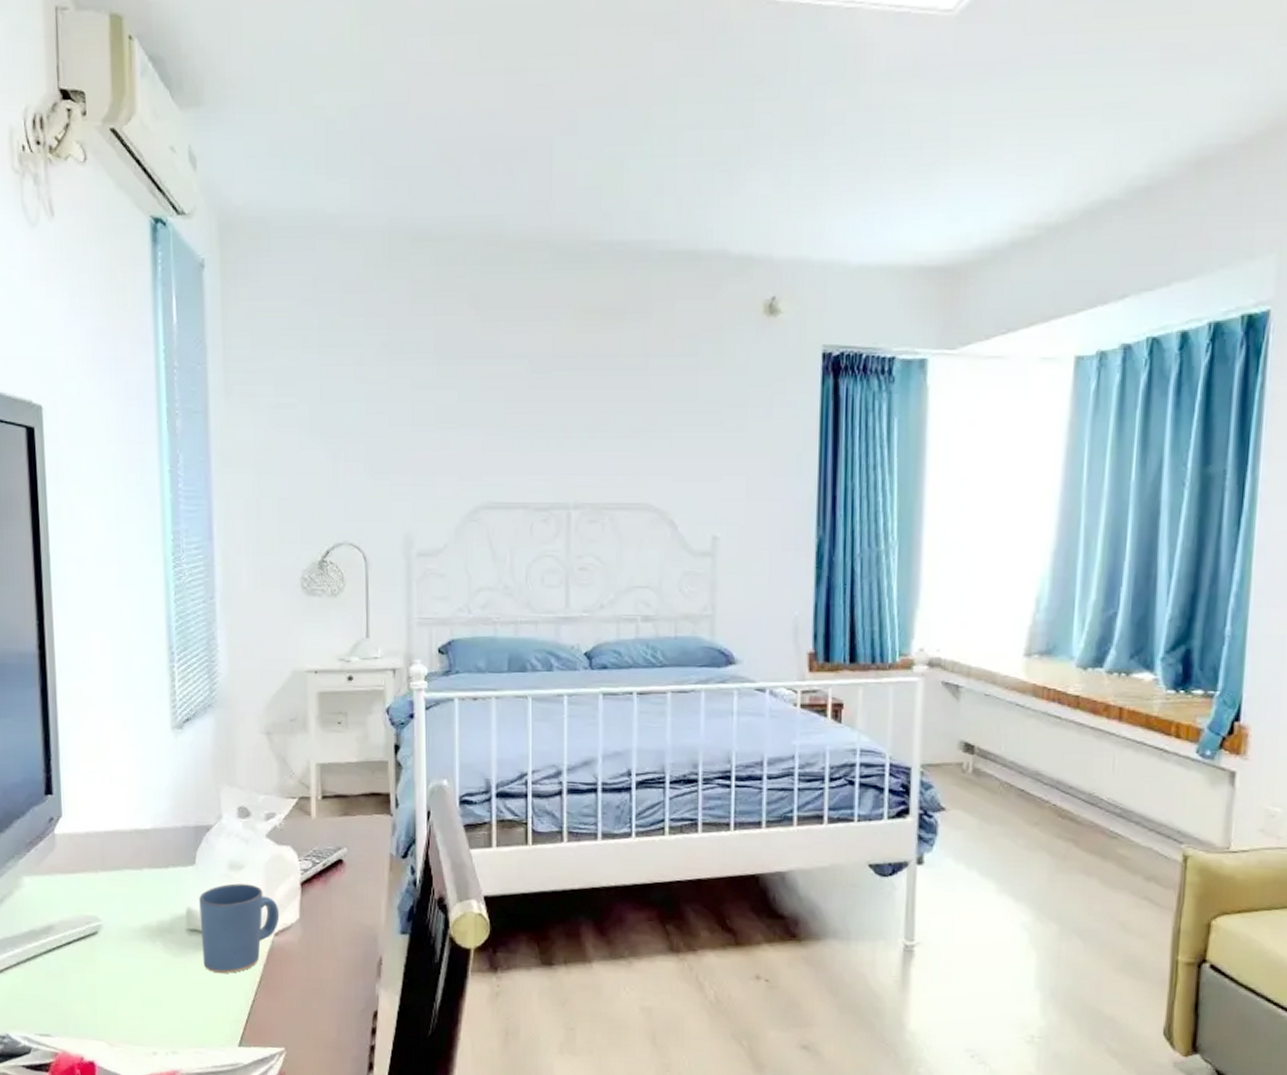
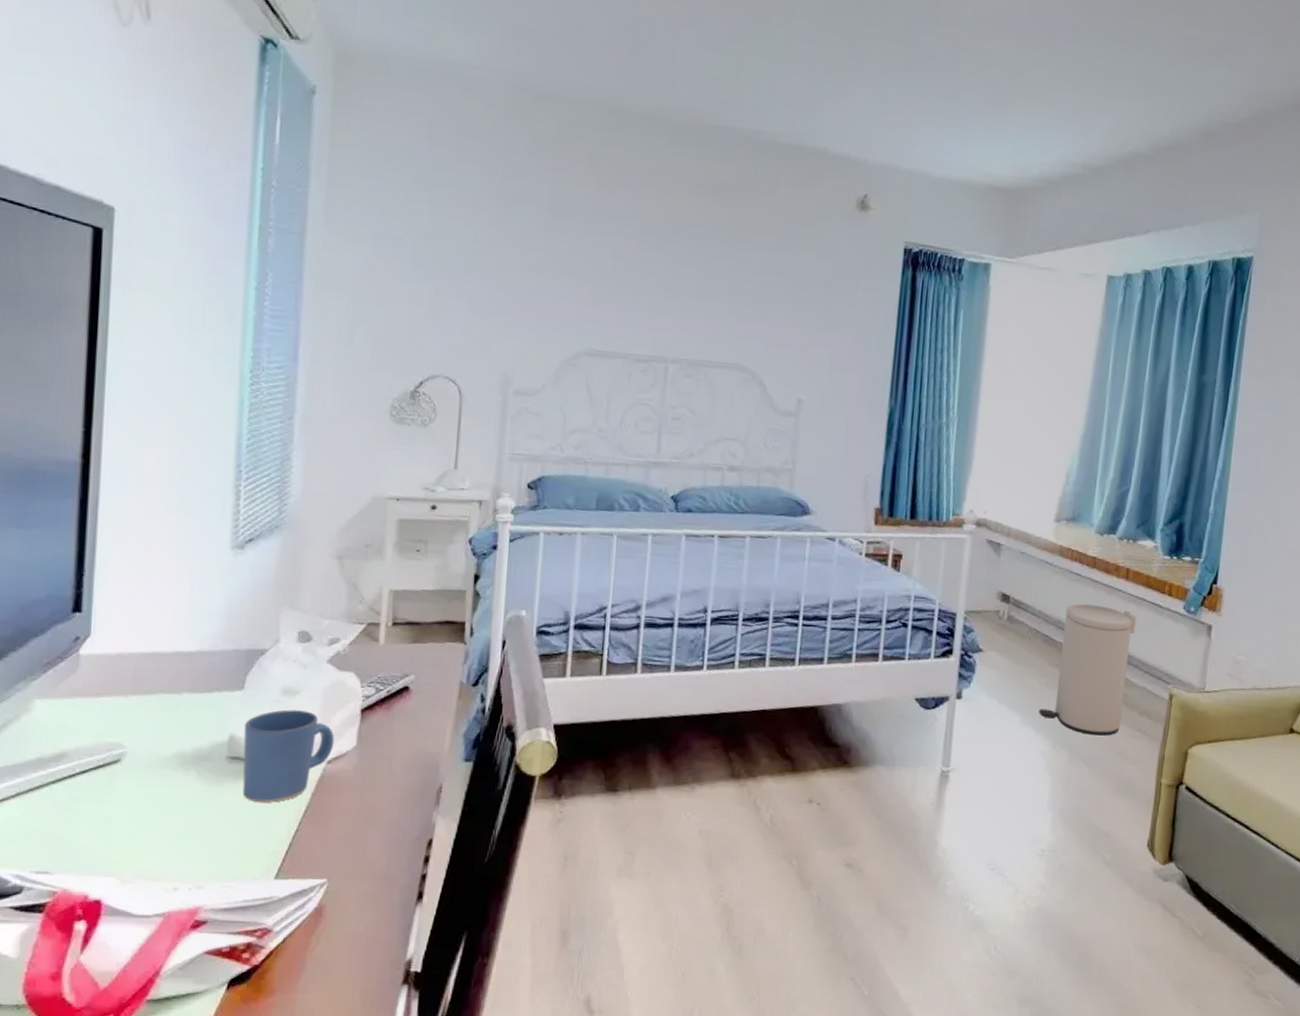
pedal bin: none [1018,751,1136,905] -> present [1039,604,1137,736]

